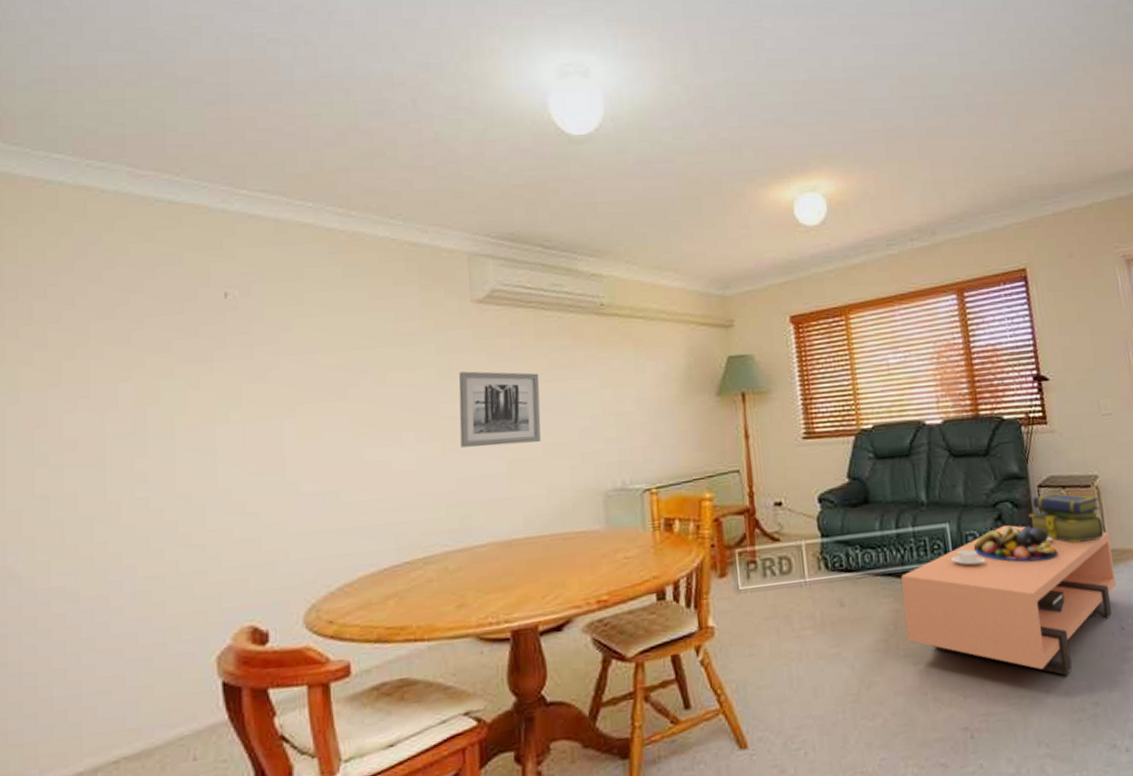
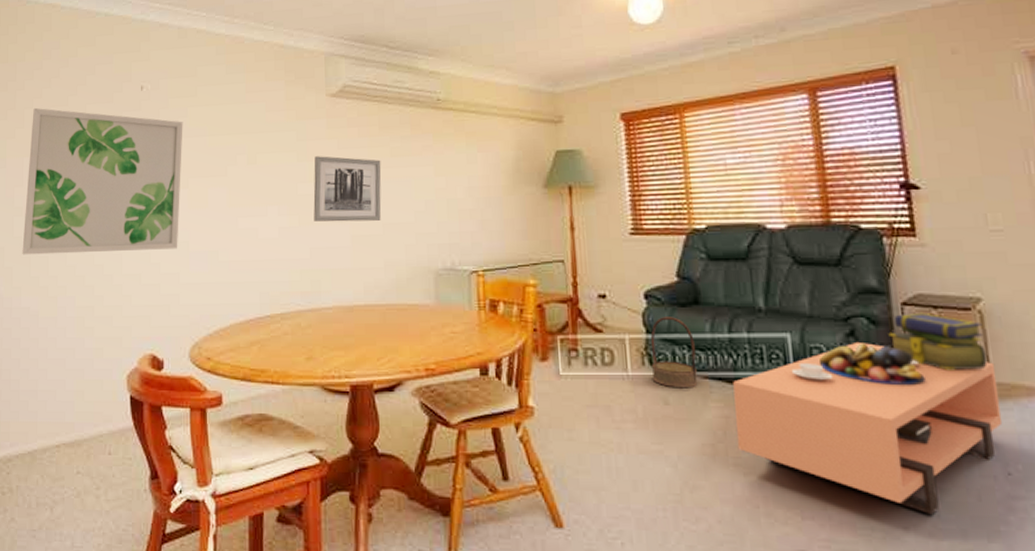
wall art: none [50,322,286,518] -> present [22,107,183,255]
basket: none [825,518,870,589] -> present [650,317,698,389]

